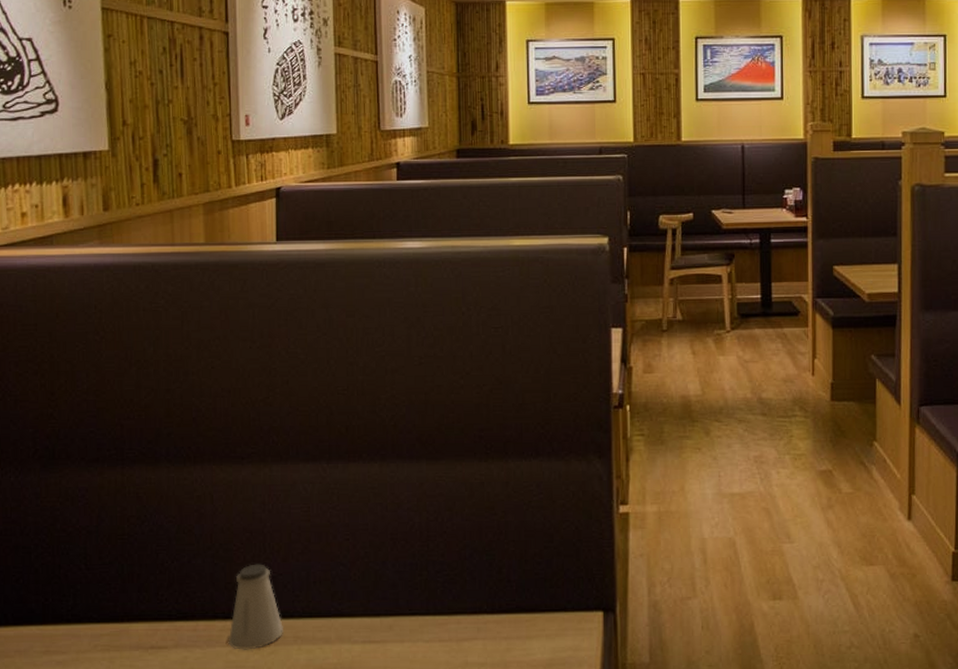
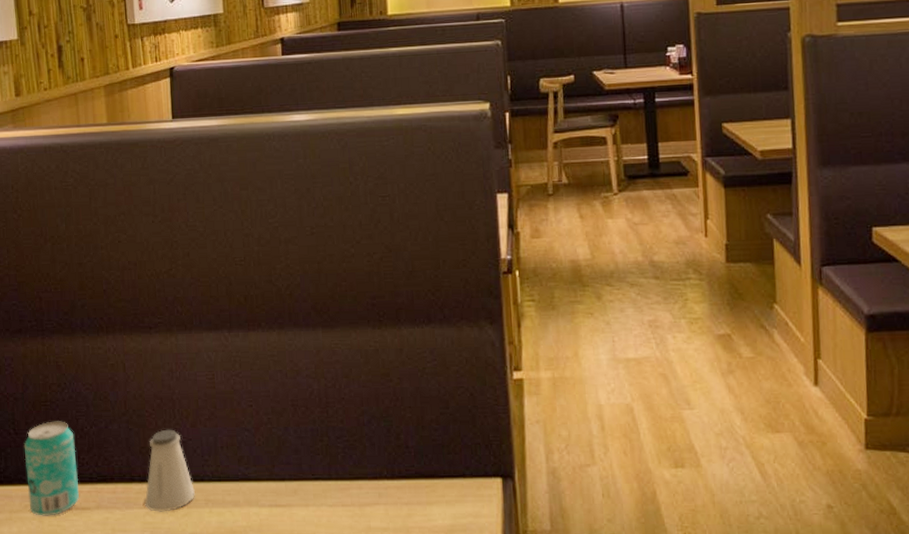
beverage can: none [96,555,157,656] -> present [23,421,80,516]

